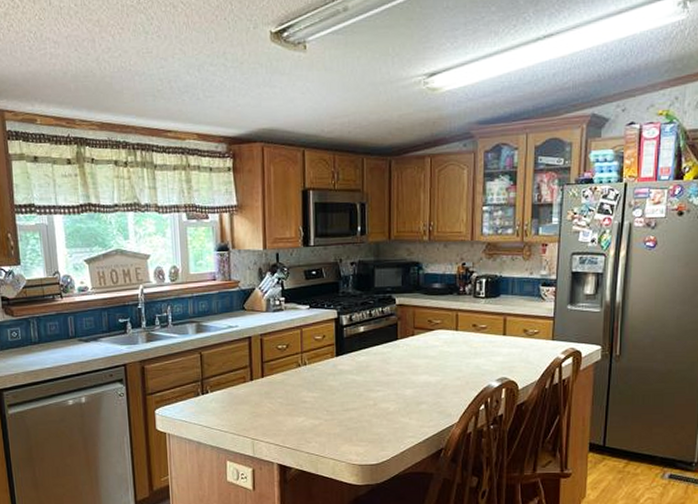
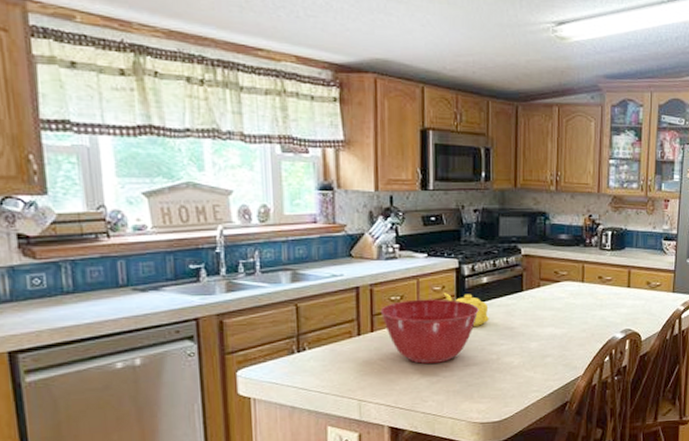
mixing bowl: none [269,347,357,407] -> present [380,299,479,364]
teapot: none [324,342,366,373] -> present [443,293,489,326]

